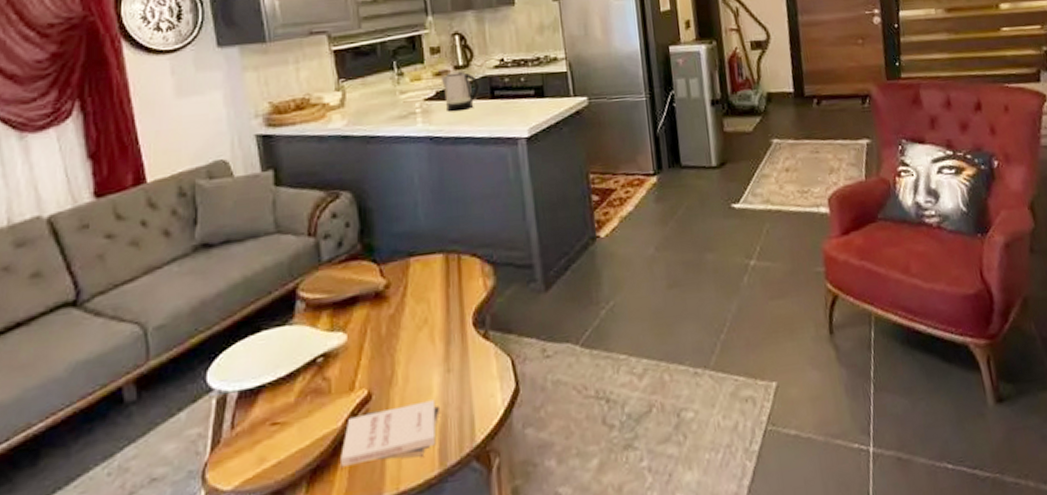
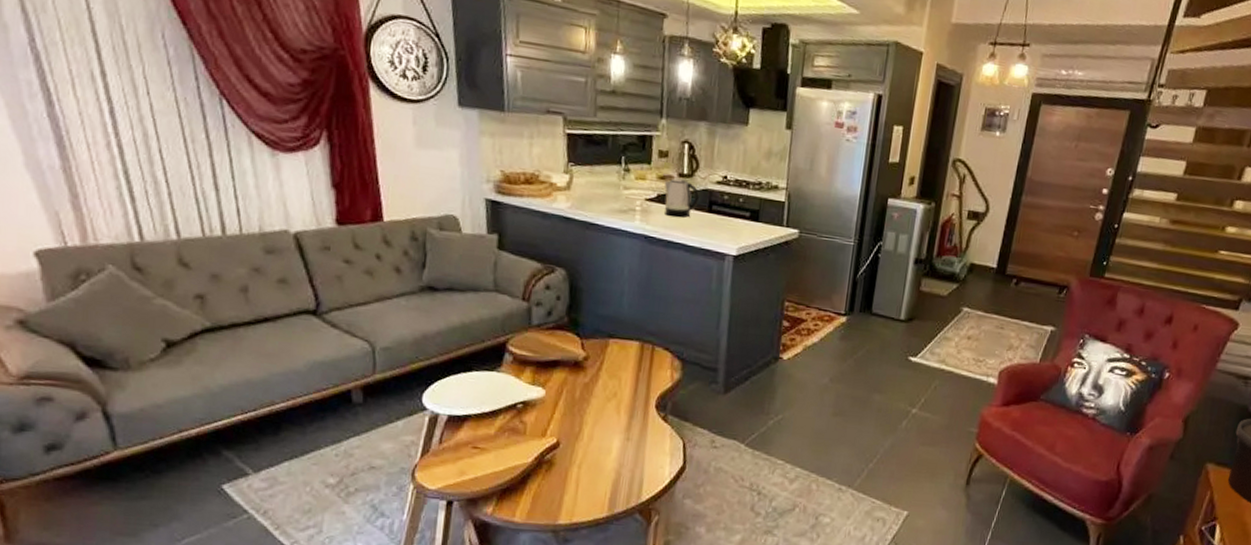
books: present [341,399,441,467] -> none [526,456,617,500]

